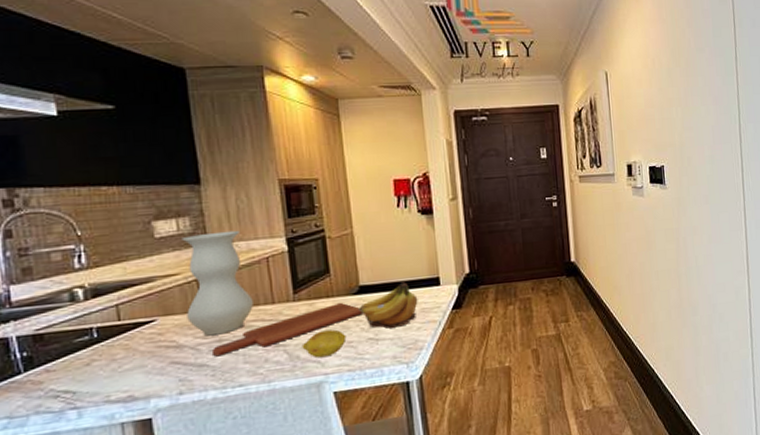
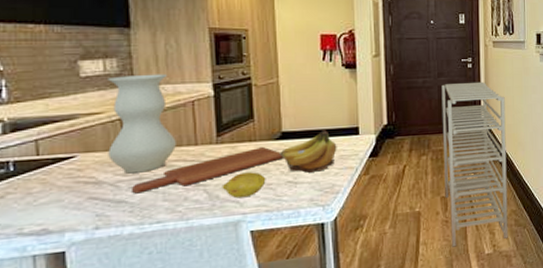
shoe rack: none [525,221,608,404] -> present [441,81,508,247]

